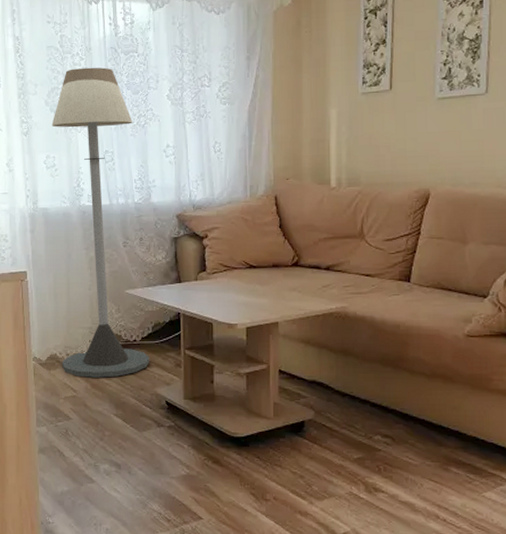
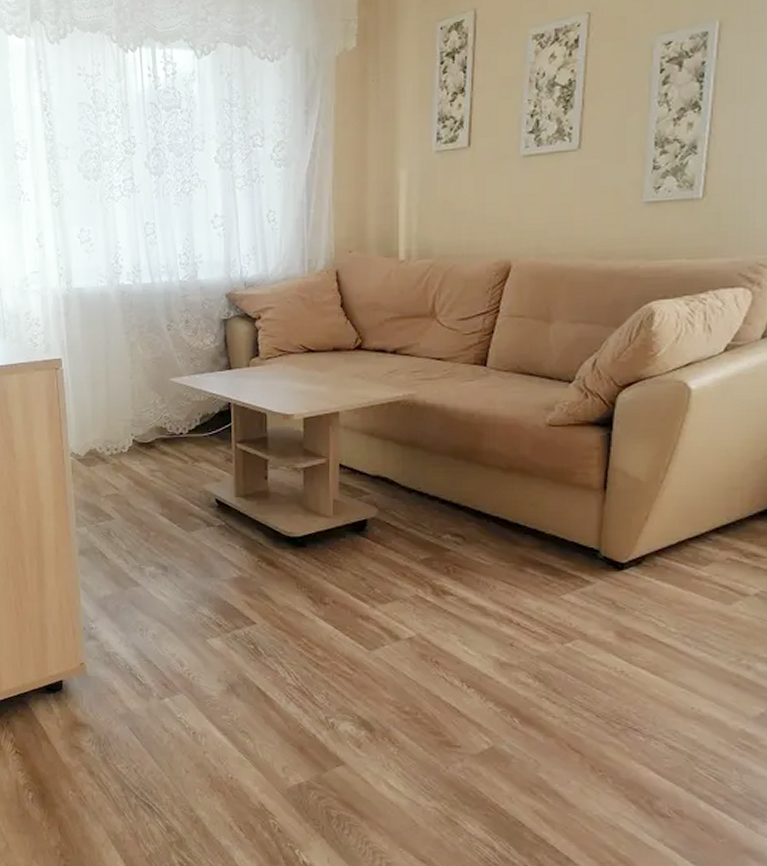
floor lamp: present [51,67,149,378] -> none [85,126,197,474]

